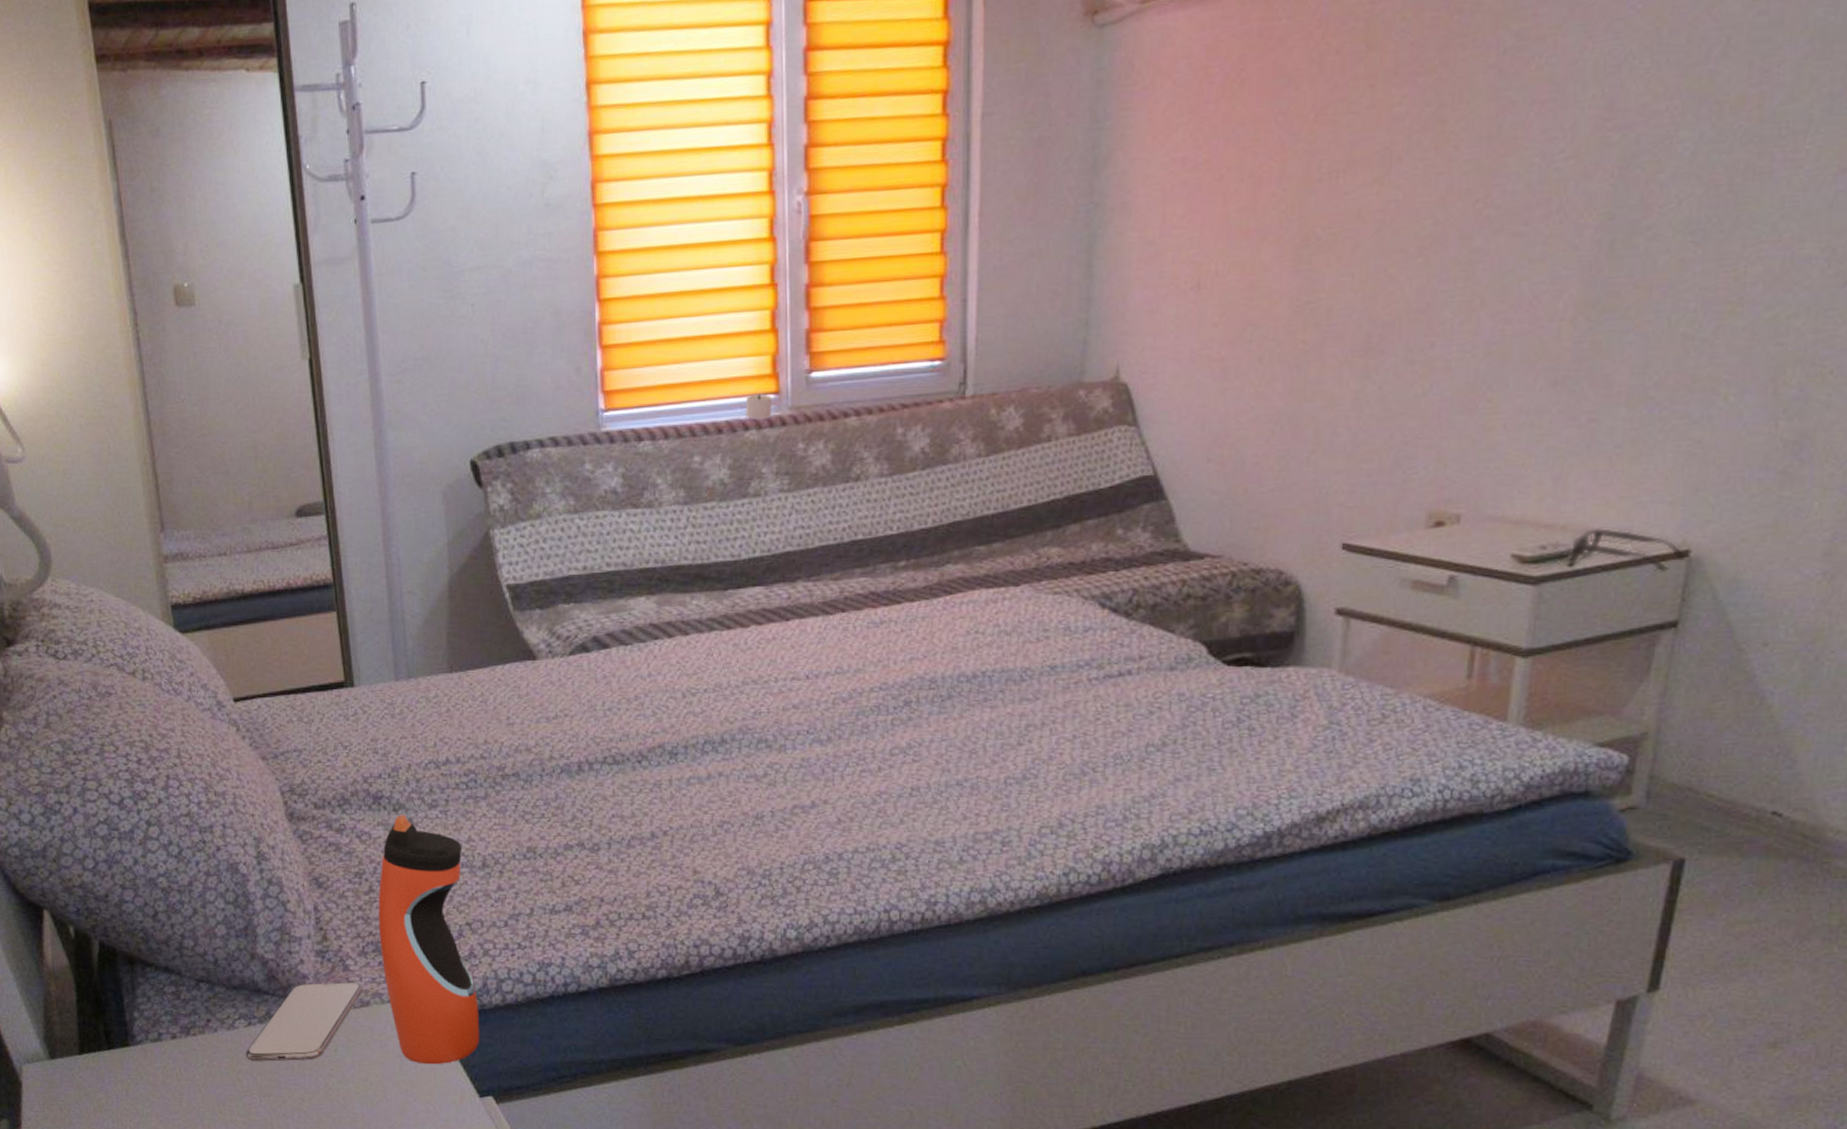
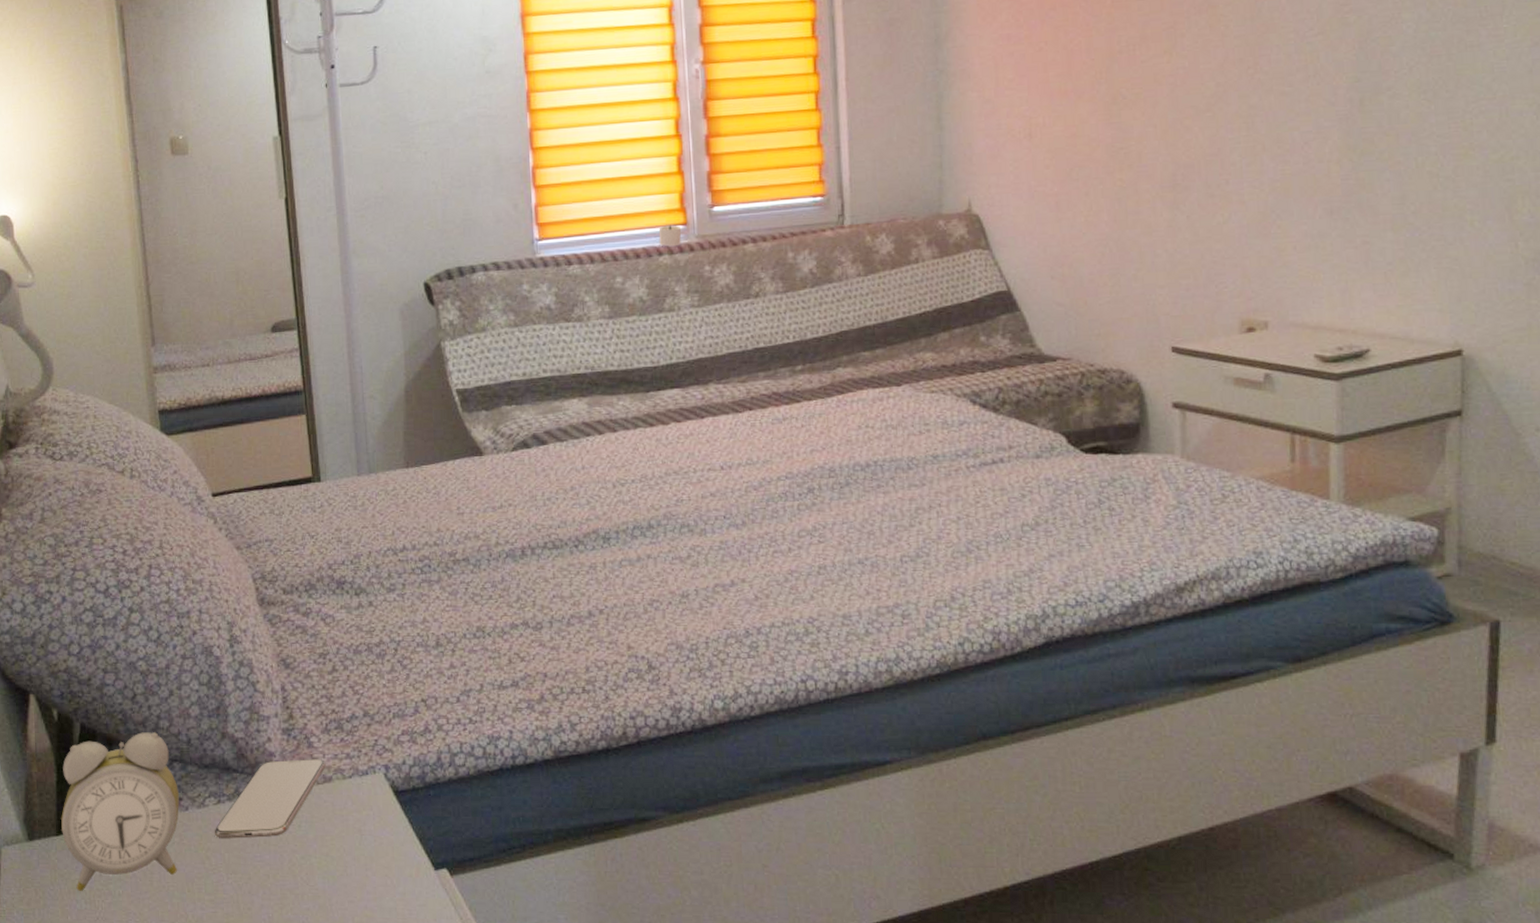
alarm clock: none [82,951,208,1110] -> present [61,732,179,891]
water bottle: present [378,814,480,1065] -> none [340,598,435,839]
eyeglasses: present [1567,527,1685,572] -> none [1361,331,1459,368]

